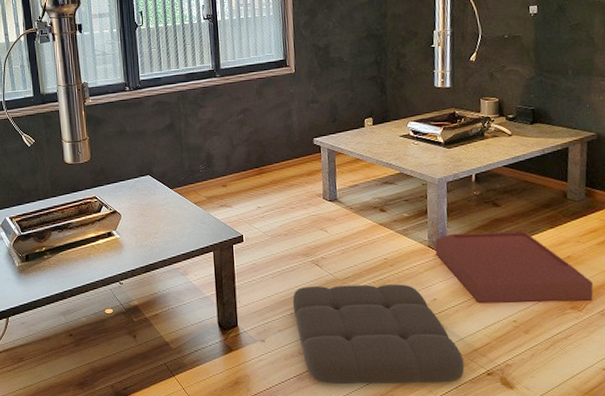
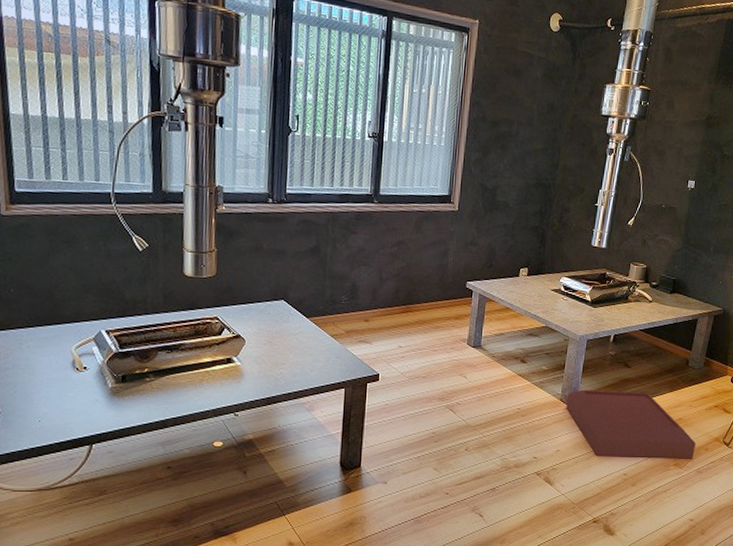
seat cushion: present [292,284,465,385] -> none [420,430,575,529]

